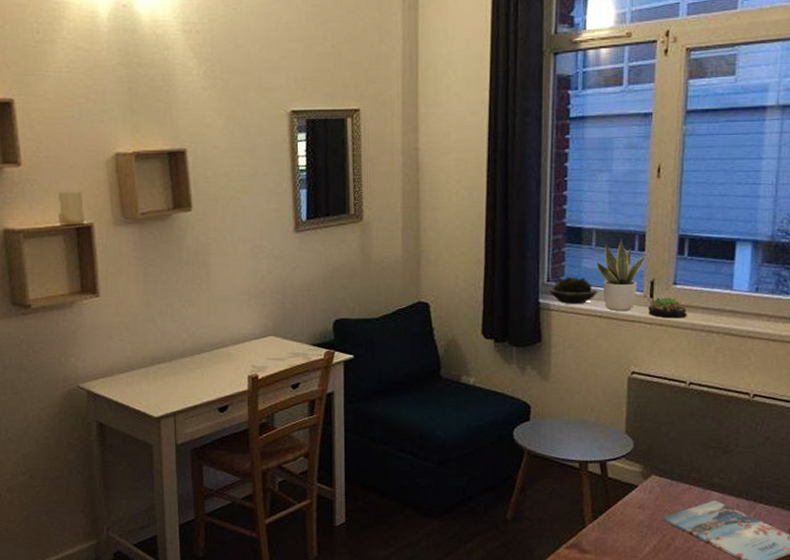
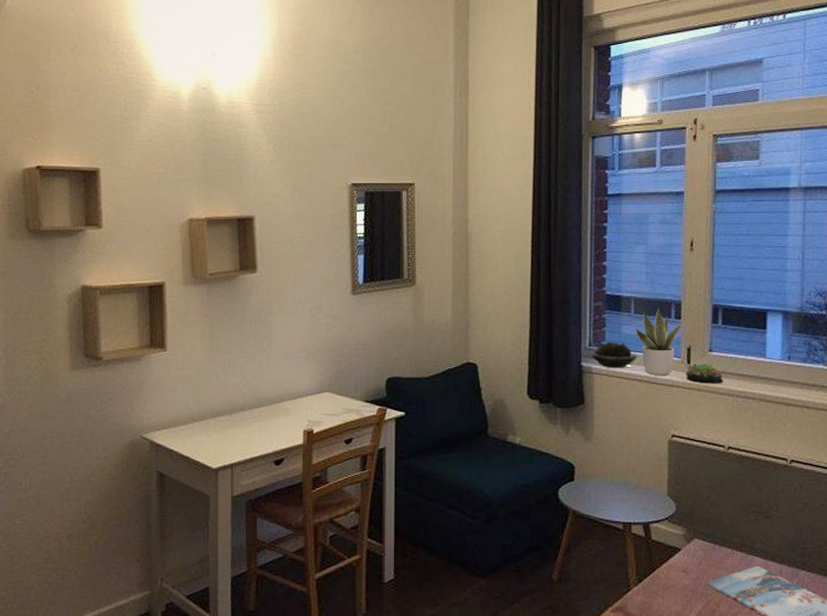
candle: present [56,190,84,226] -> none [132,251,157,284]

